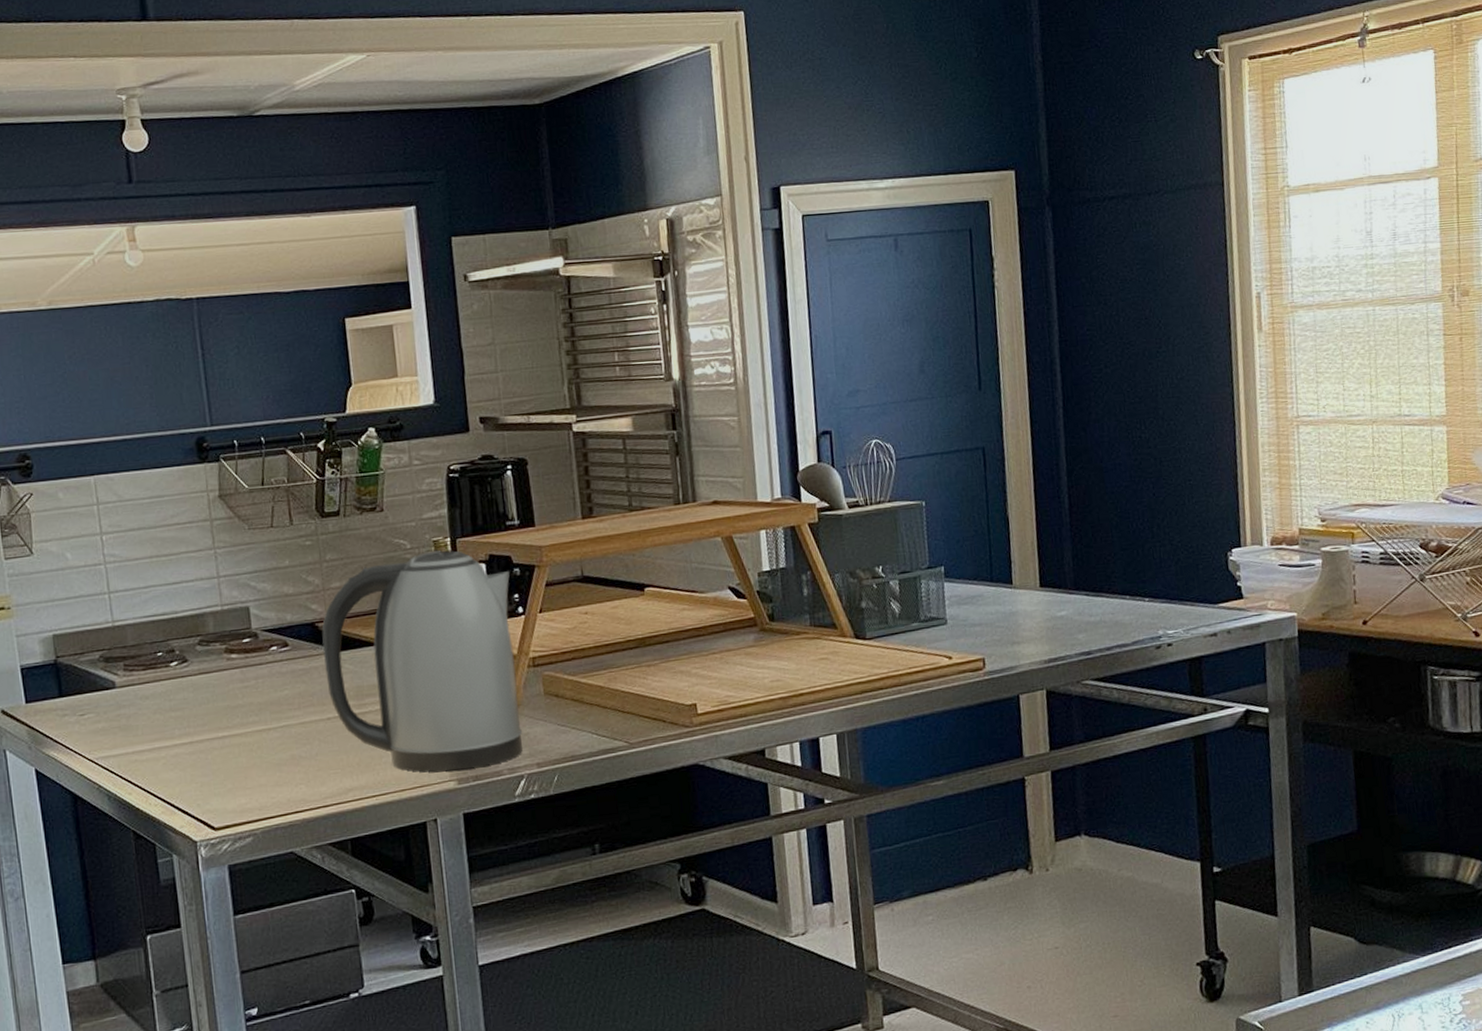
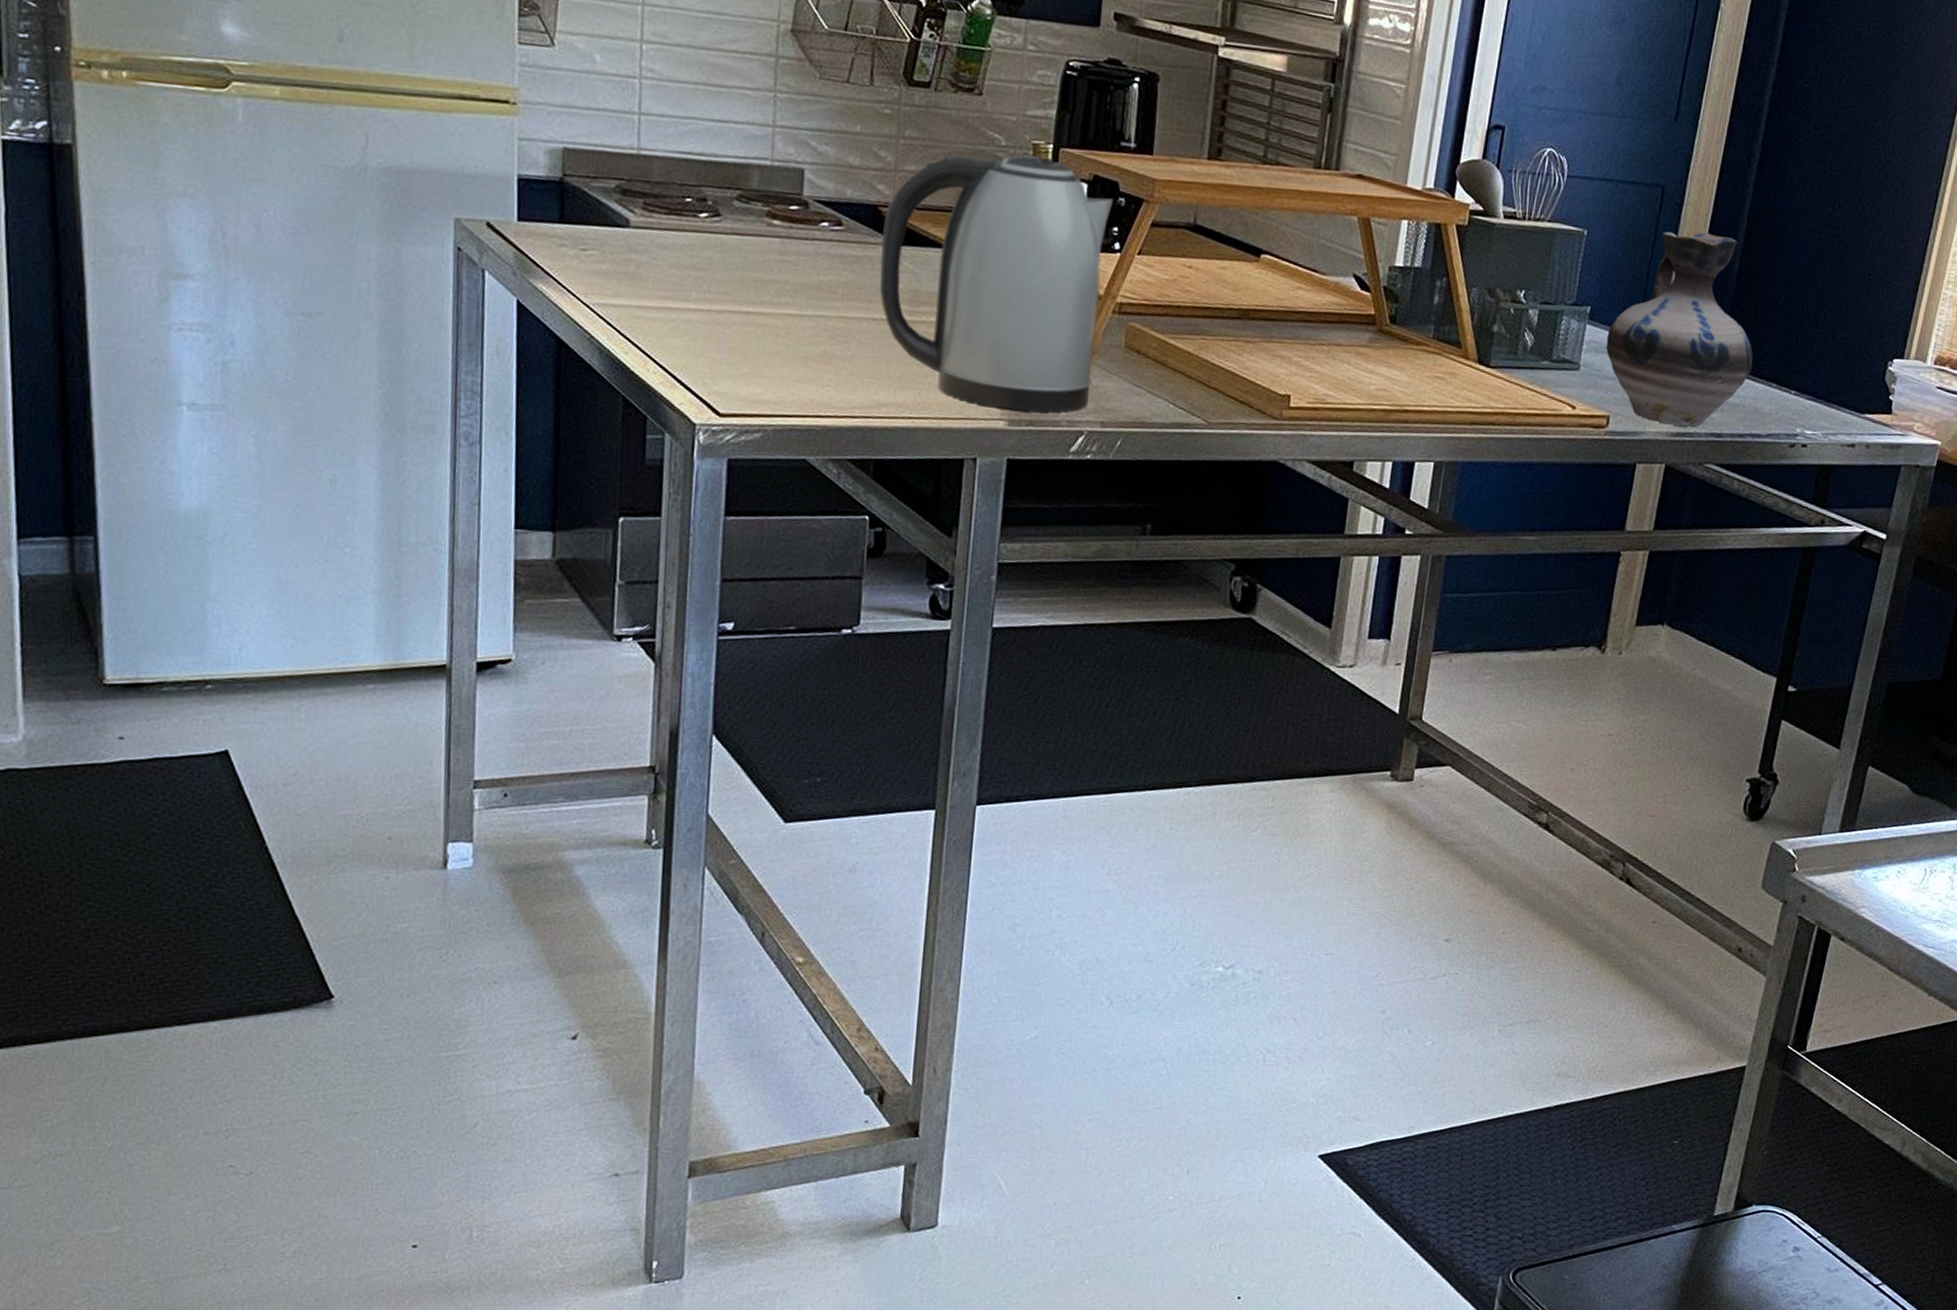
ceramic jug: none [964,477,1103,654] -> present [1606,231,1753,427]

